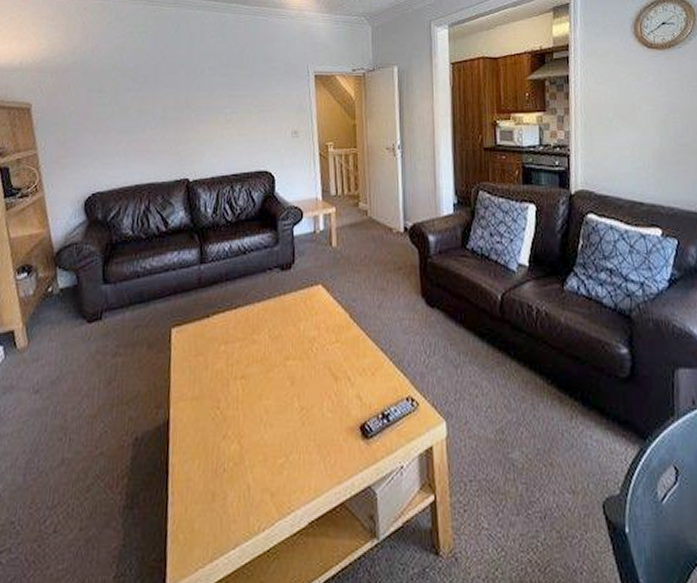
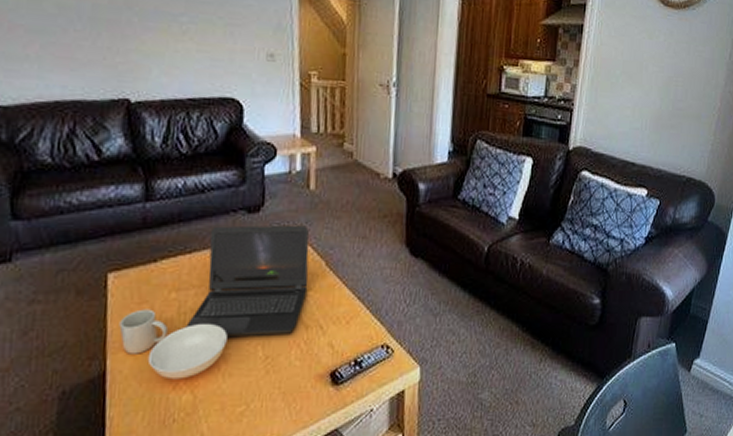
mug: none [180,361,219,404] -> present [119,309,169,354]
bowl: none [202,374,268,429] -> present [147,323,227,380]
laptop computer: none [233,280,335,389] -> present [186,225,309,338]

